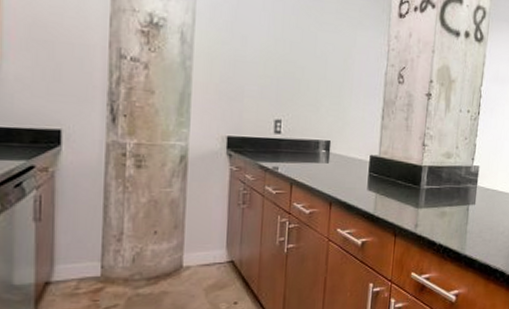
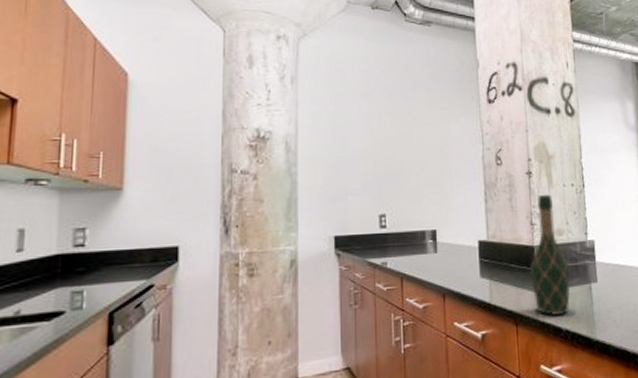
wine bottle: none [414,118,453,230] -> present [529,195,571,316]

